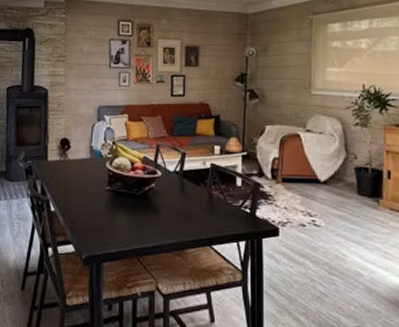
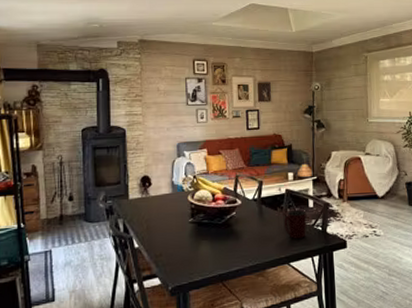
mug: none [208,188,233,220] -> present [284,210,307,239]

